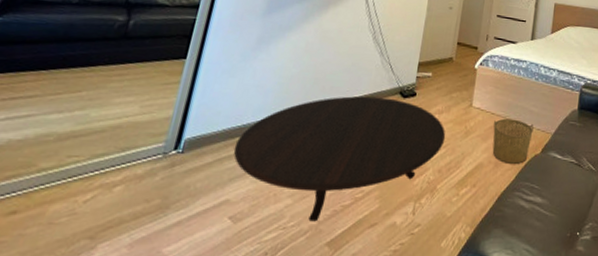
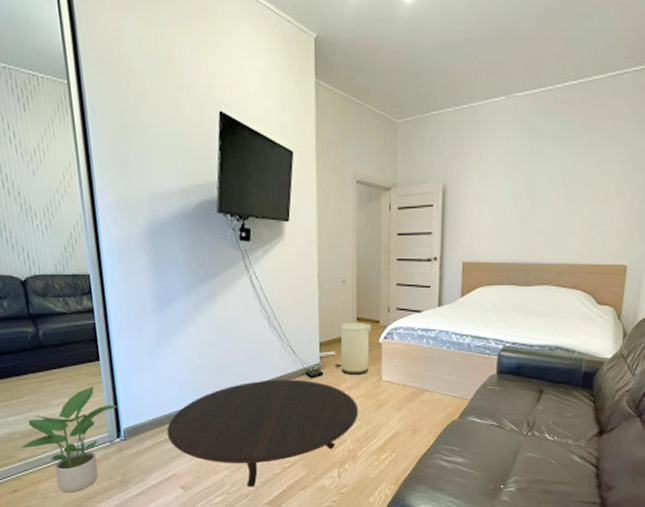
potted plant: none [49,86,190,219] -> present [21,386,119,493]
pedal bin: none [428,45,470,99] -> present [334,322,371,375]
basket: present [492,118,534,165] -> none [407,389,449,431]

